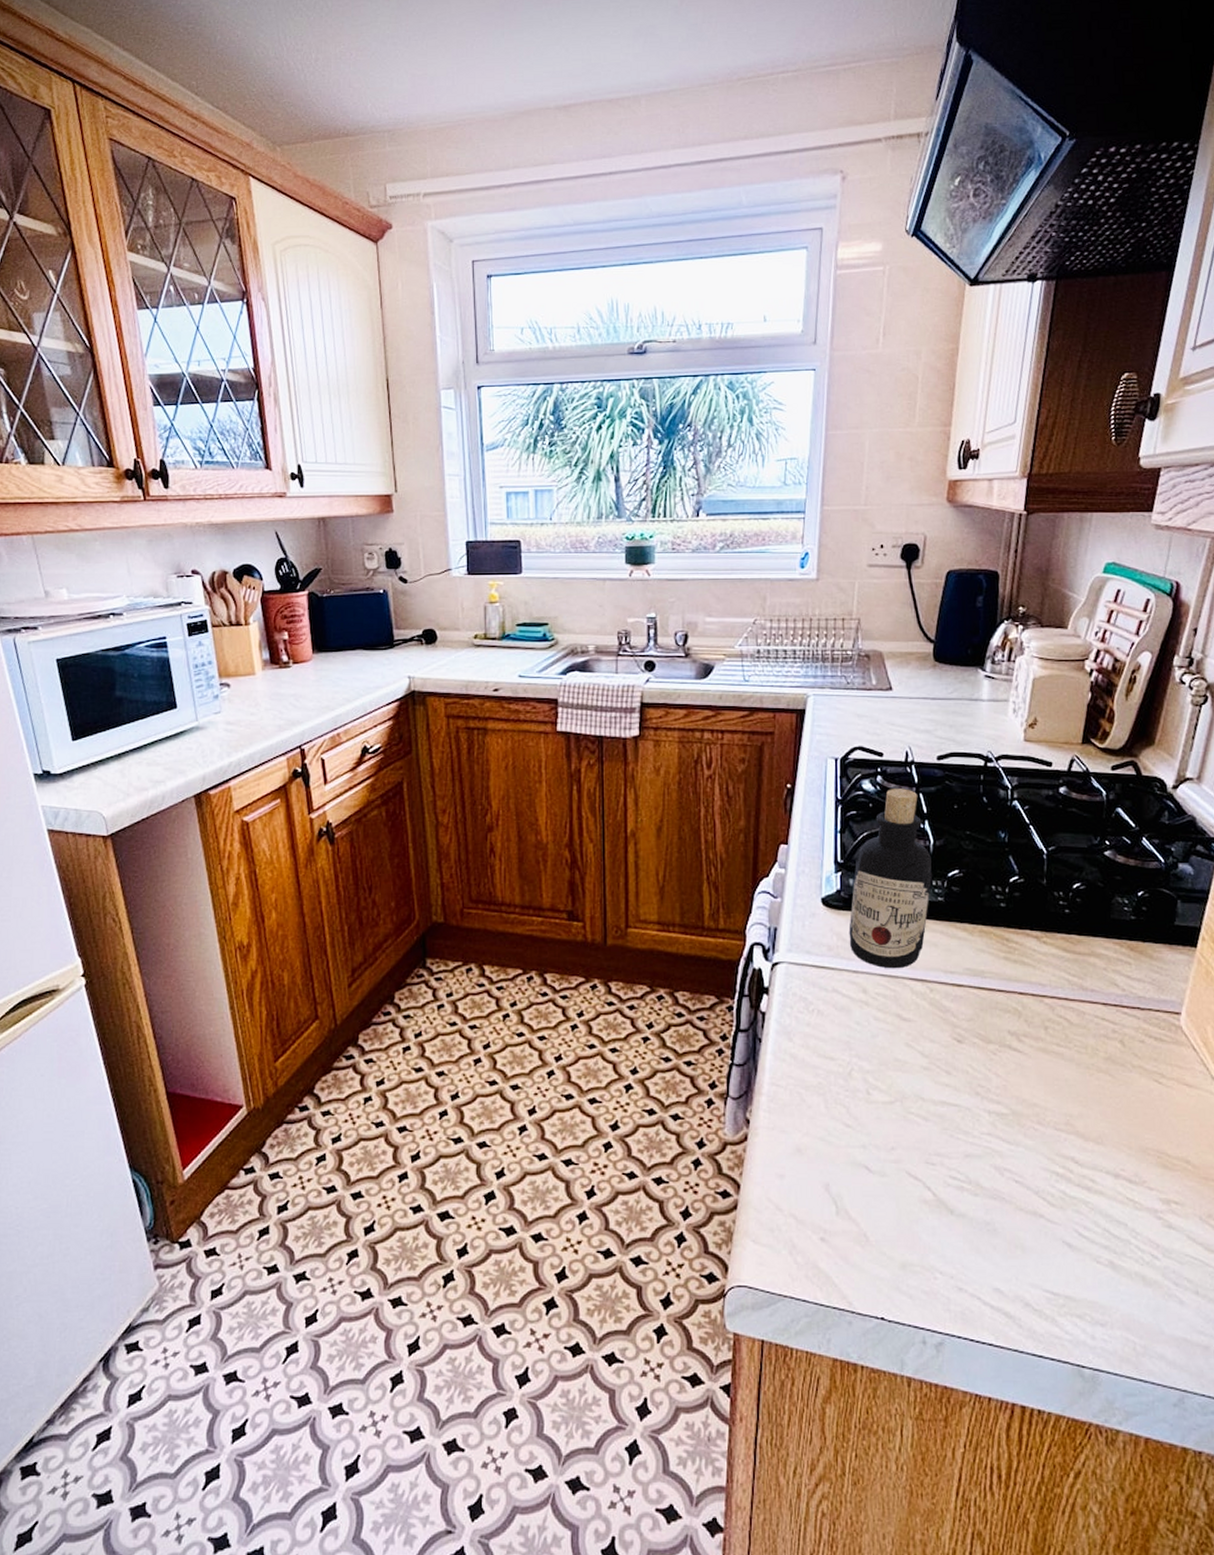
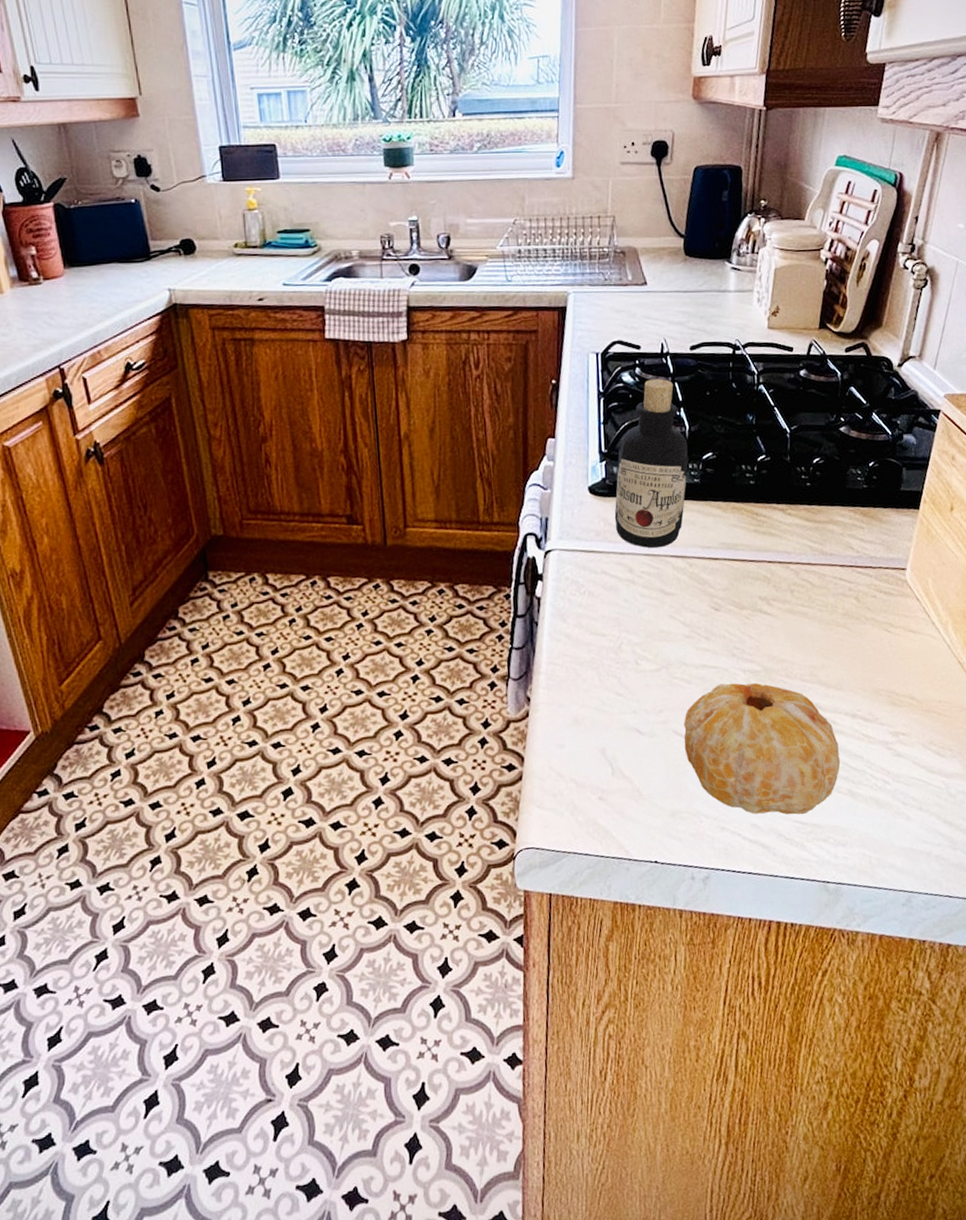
fruit: none [918,1125,1100,1284] -> present [684,683,841,815]

